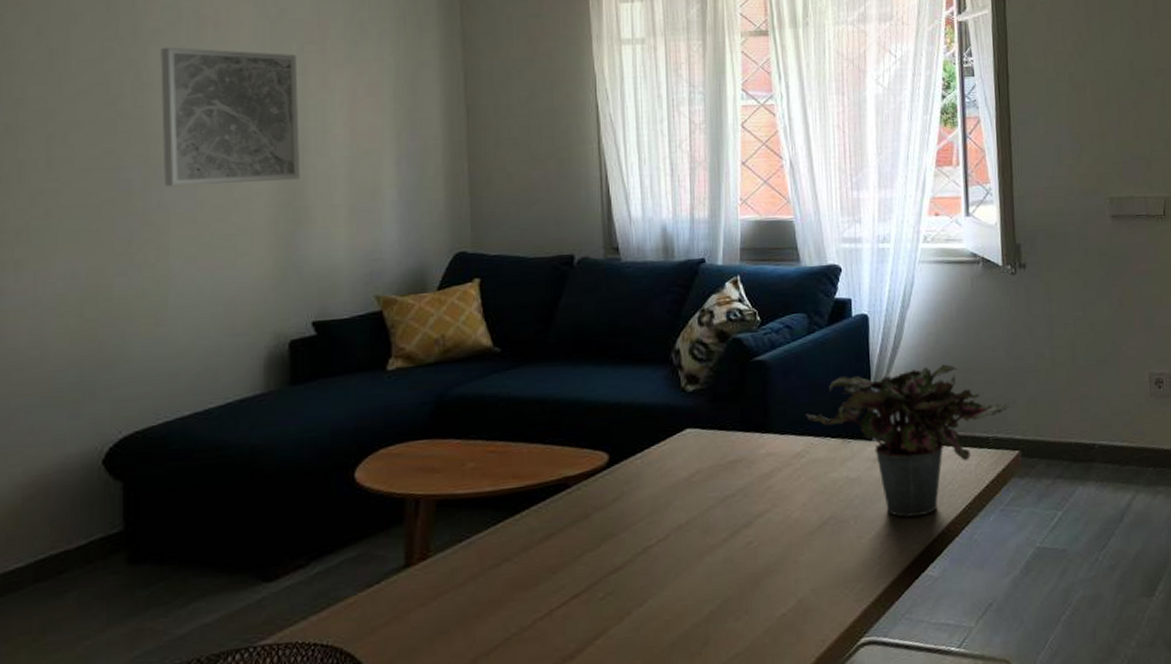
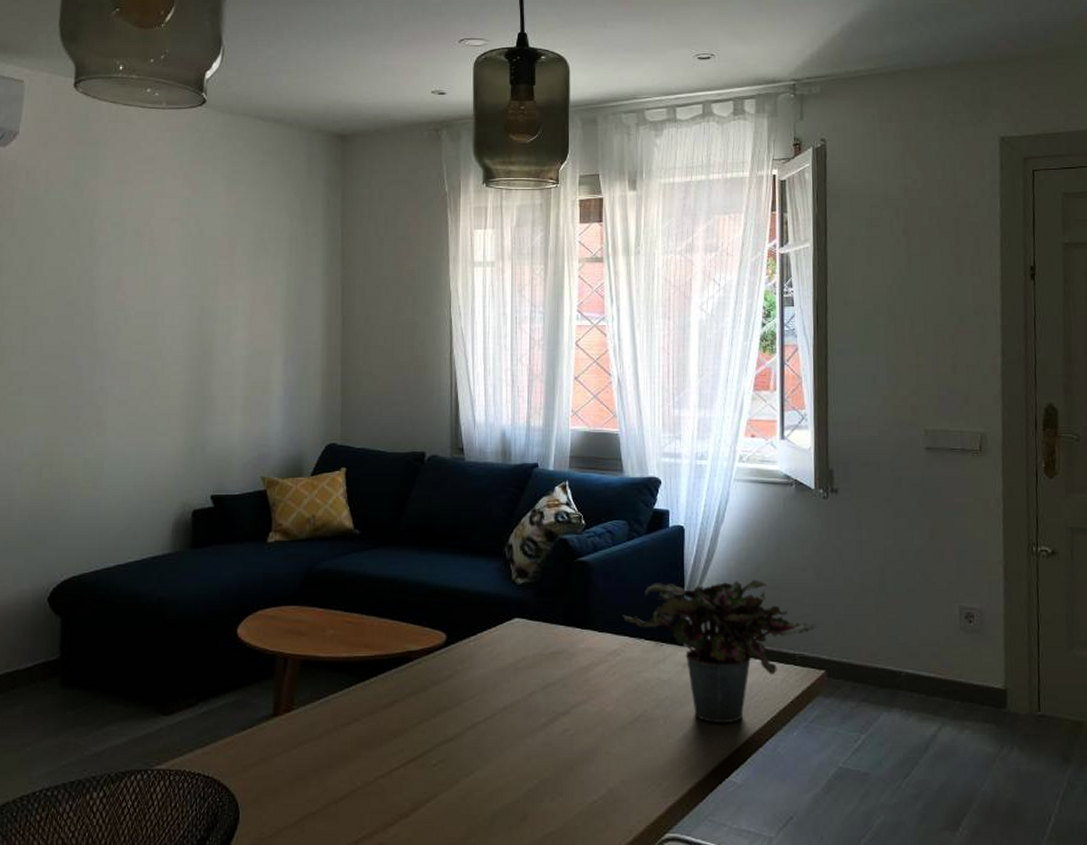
wall art: present [160,47,300,187] -> none [105,258,211,374]

